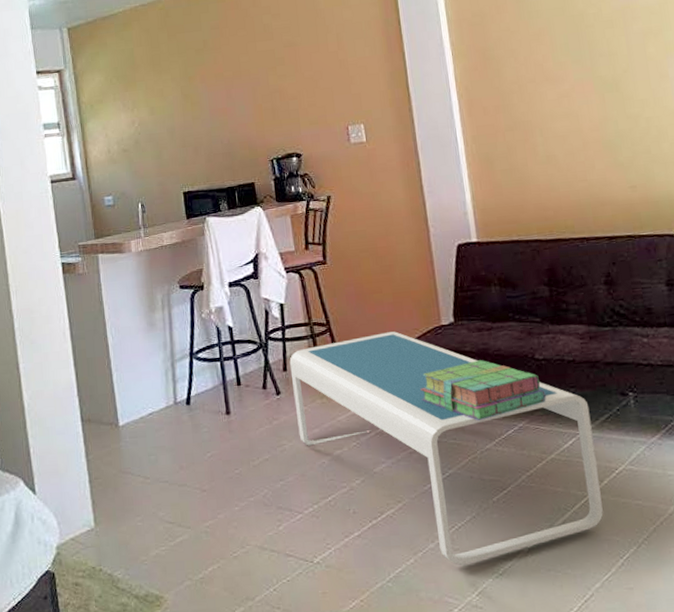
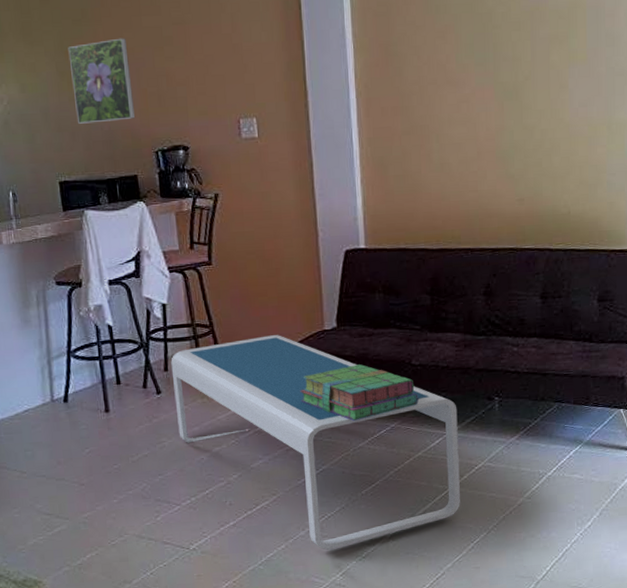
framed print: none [191,61,252,139] -> present [68,38,136,124]

